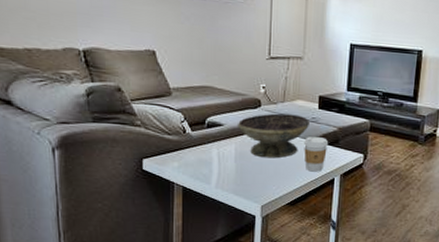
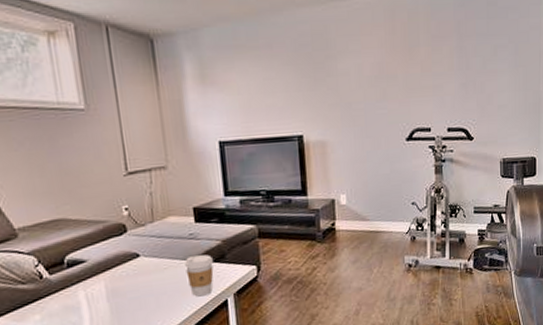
decorative bowl: present [238,113,310,159] -> none [103,233,188,291]

